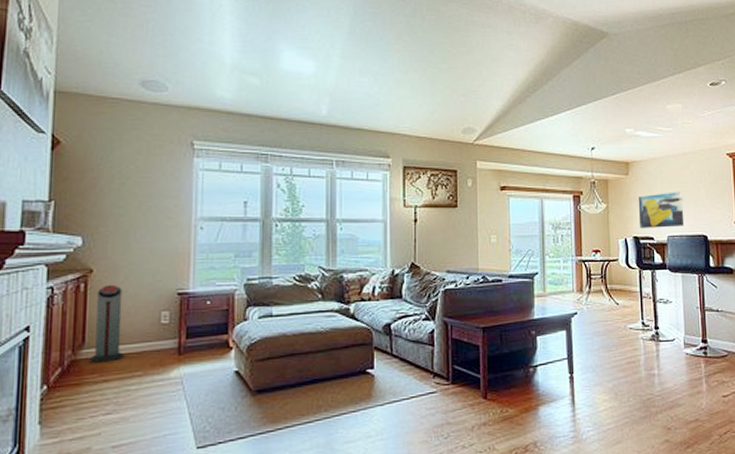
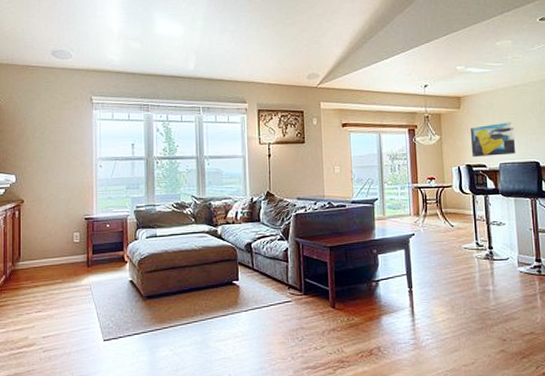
air purifier: present [90,284,125,363] -> none [24,212,49,272]

